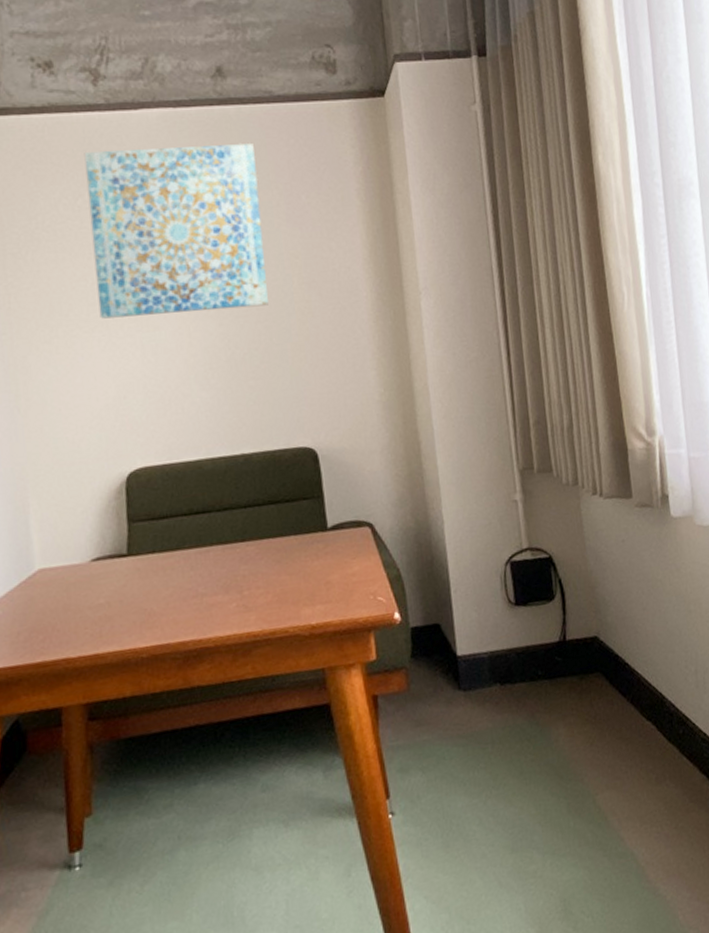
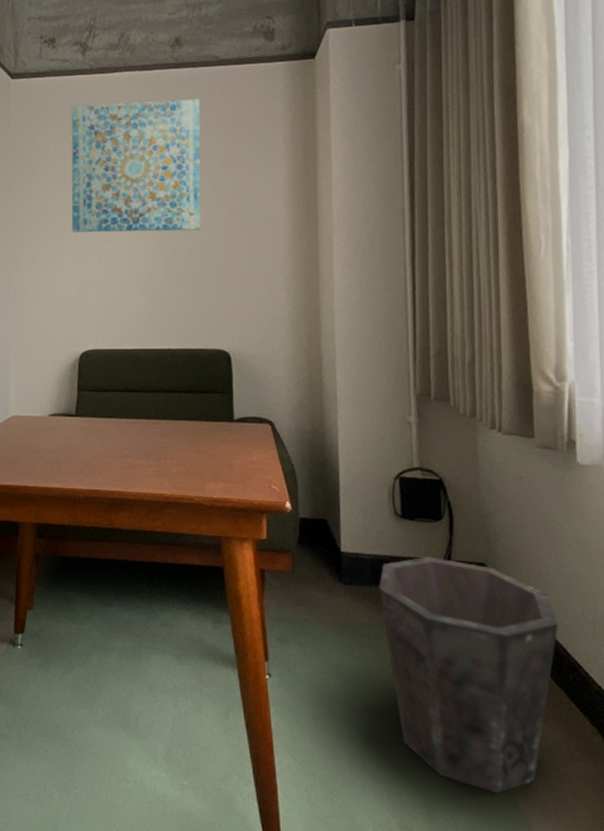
waste bin: none [498,638,667,869] -> present [379,556,559,794]

